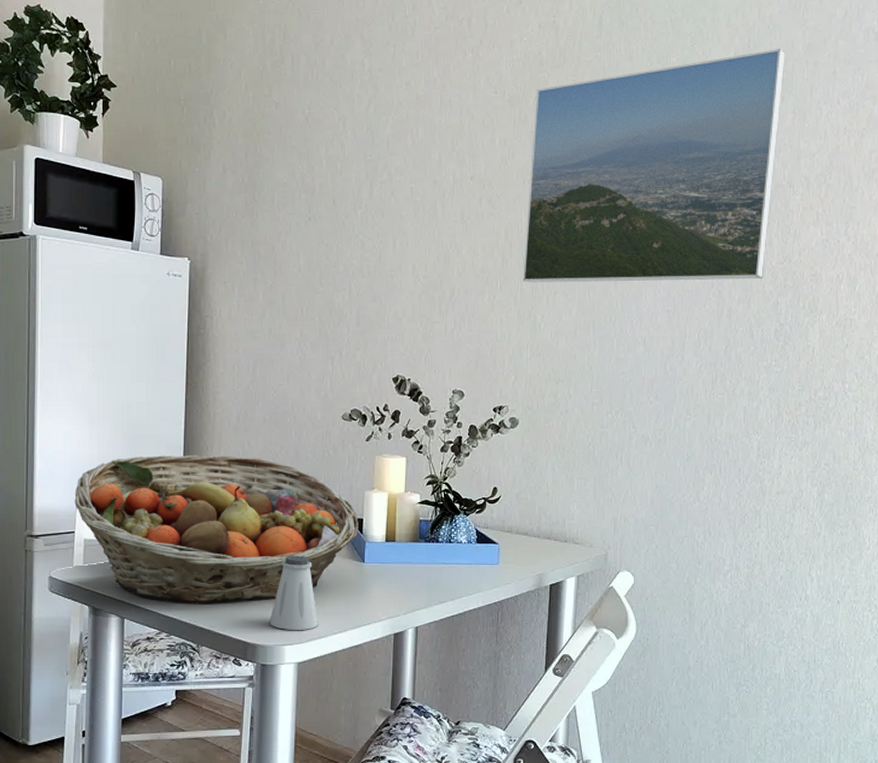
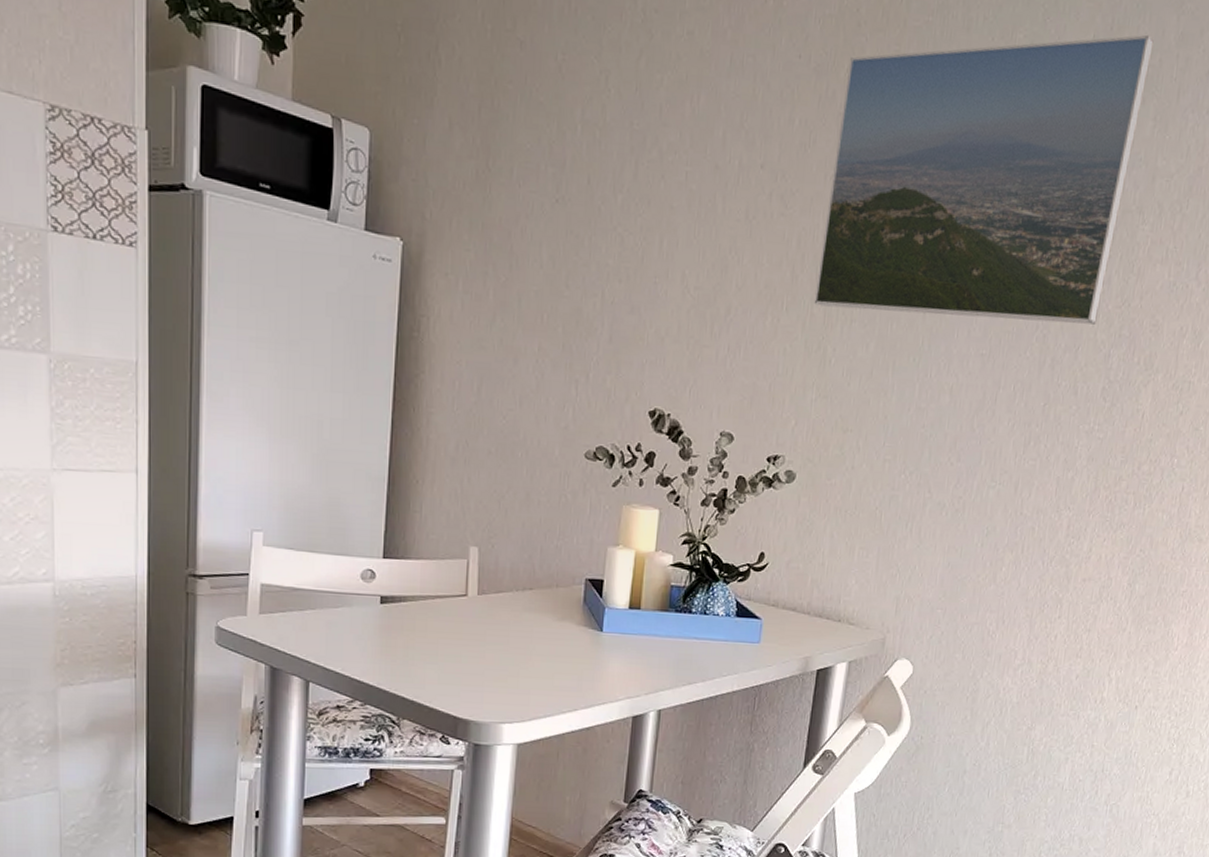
fruit basket: present [74,454,359,604] -> none [249,486,598,671]
saltshaker: present [269,555,319,630] -> none [485,618,544,707]

